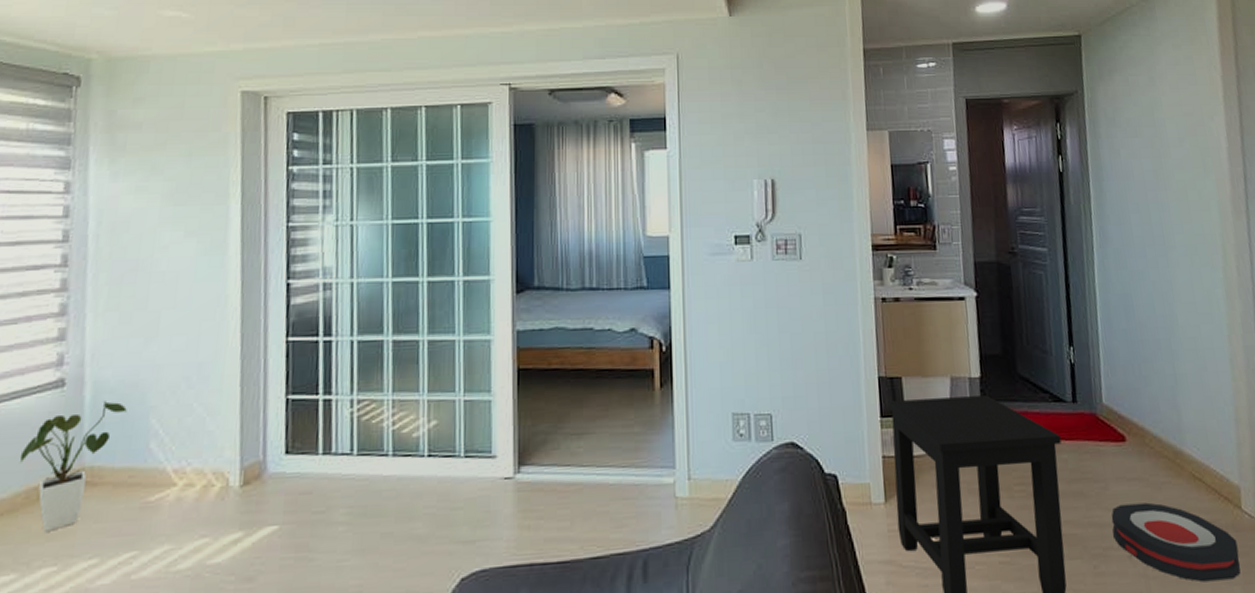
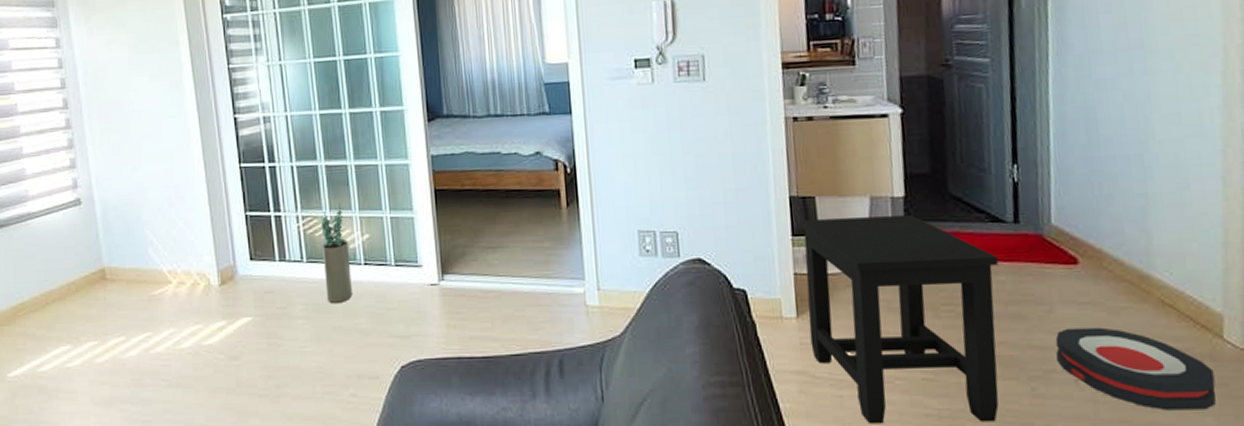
house plant: present [19,401,127,532] -> none [59,216,128,315]
vase: none [377,383,412,505] -> present [320,202,352,304]

